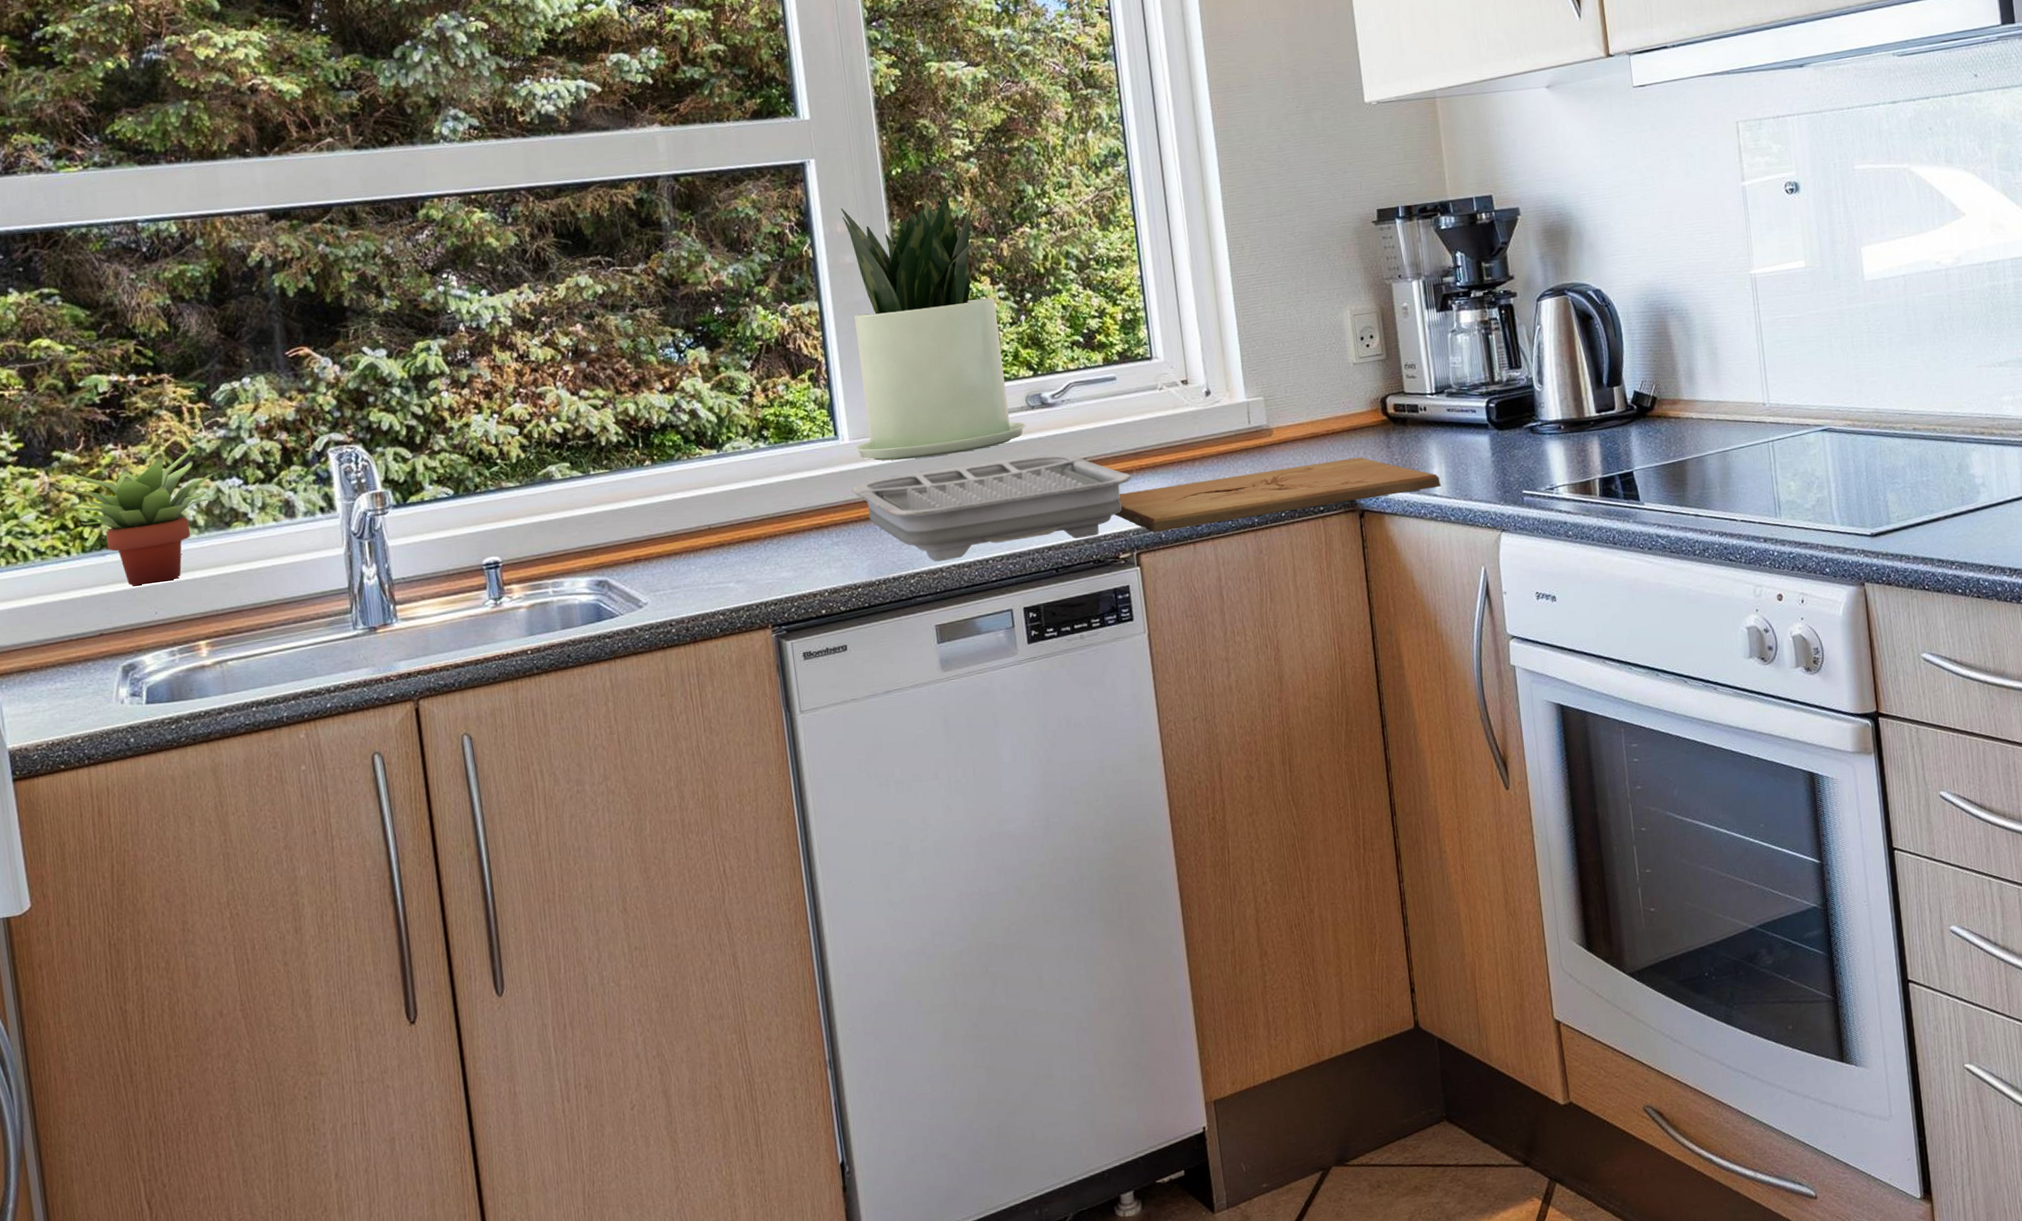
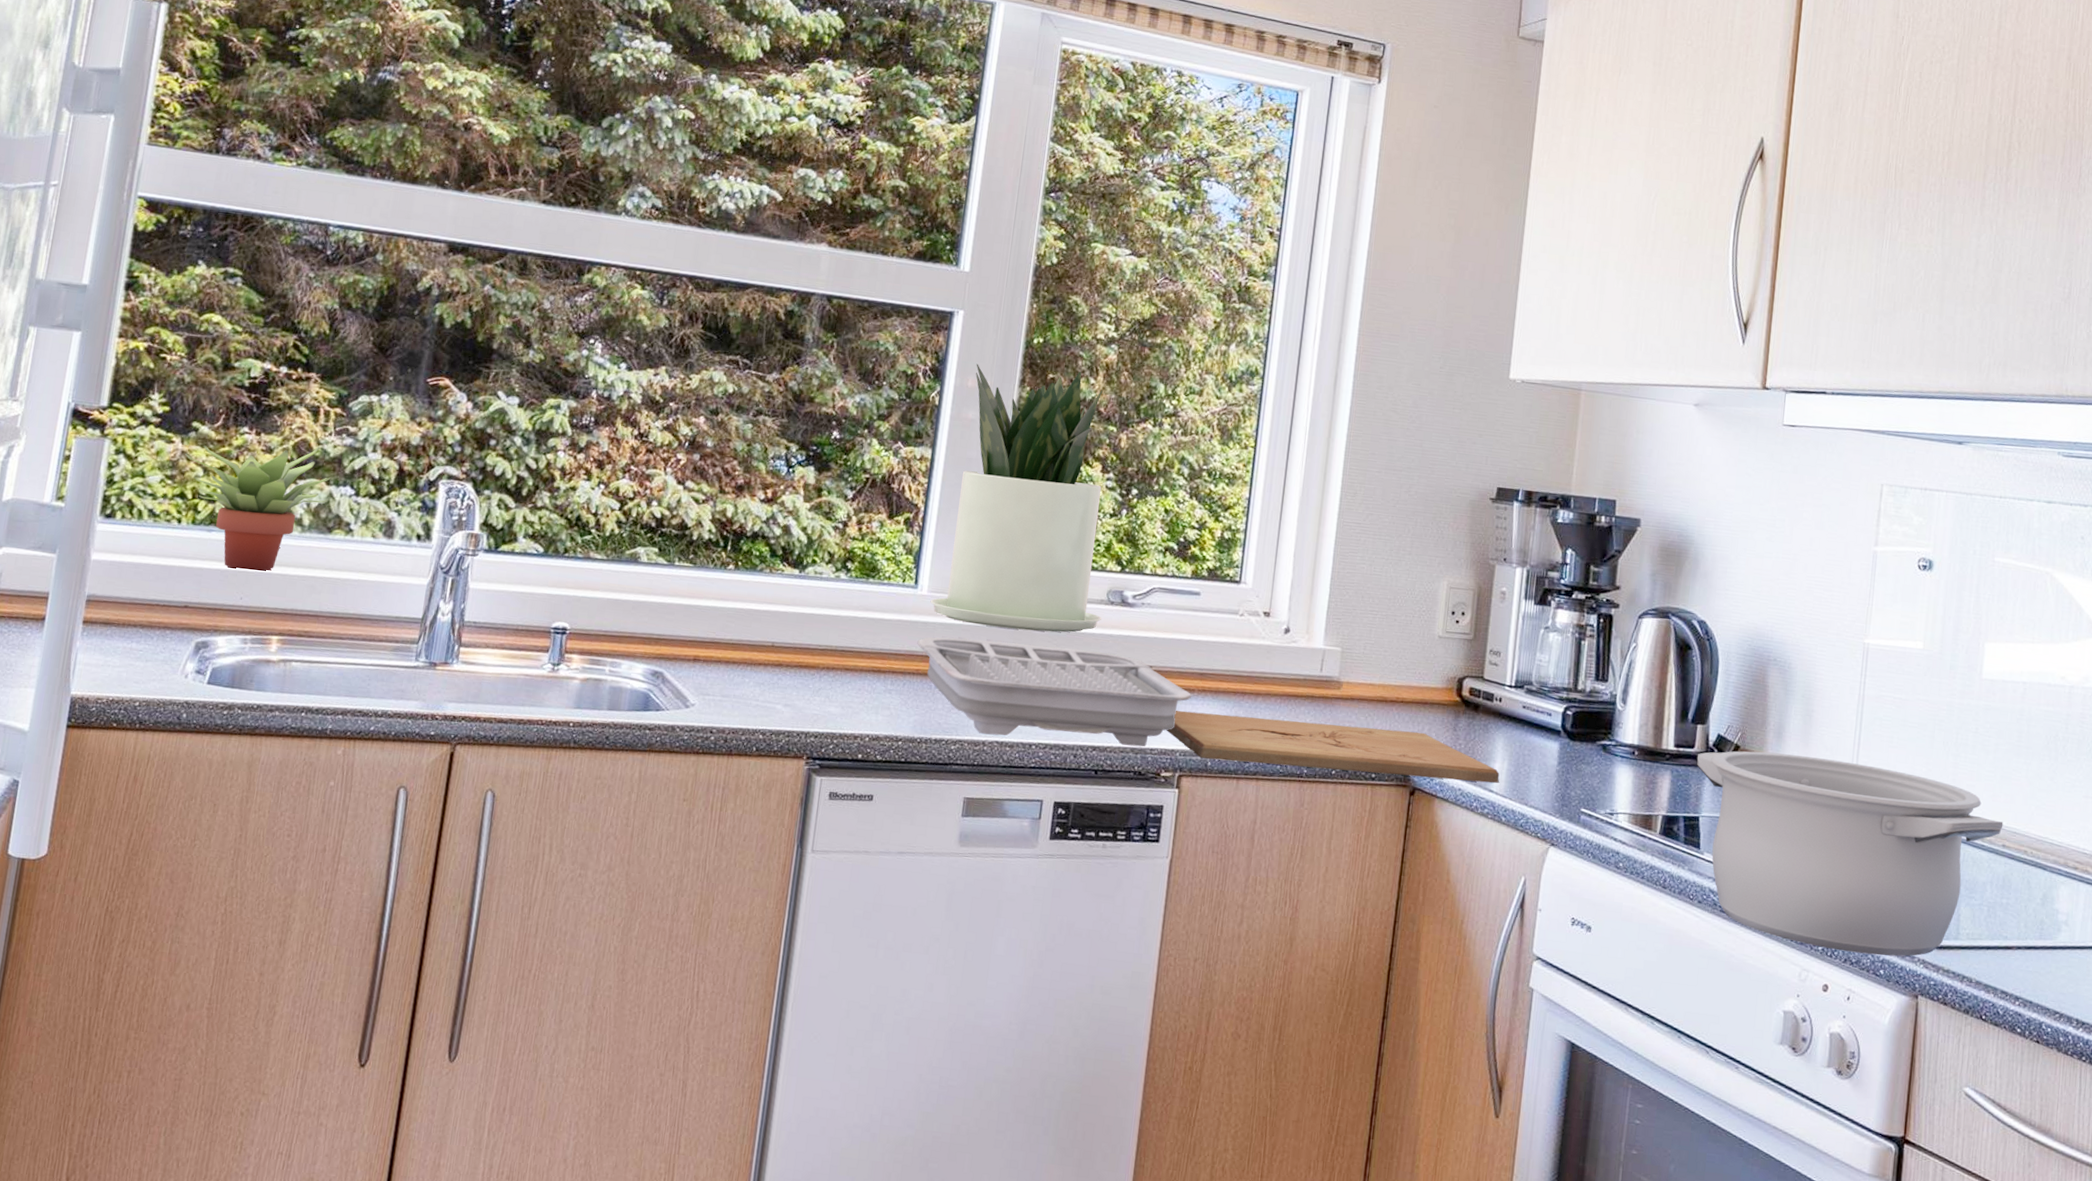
cooking pot: none [1620,384,1910,563] -> present [1697,751,2004,957]

